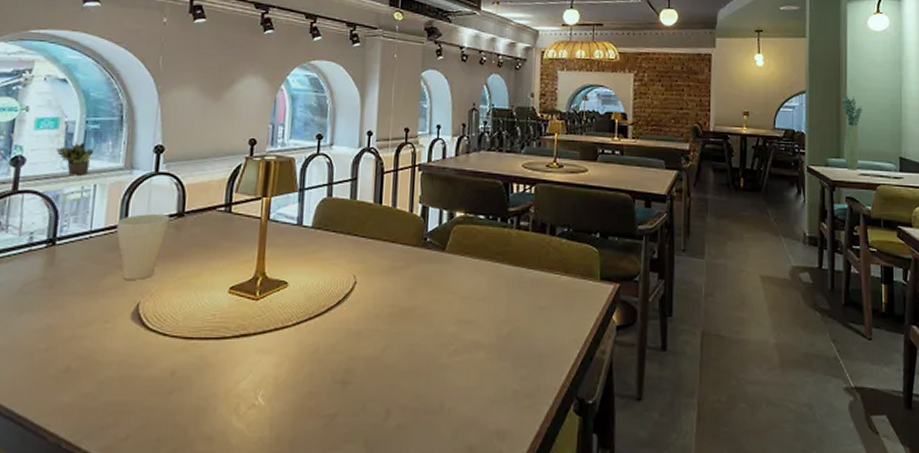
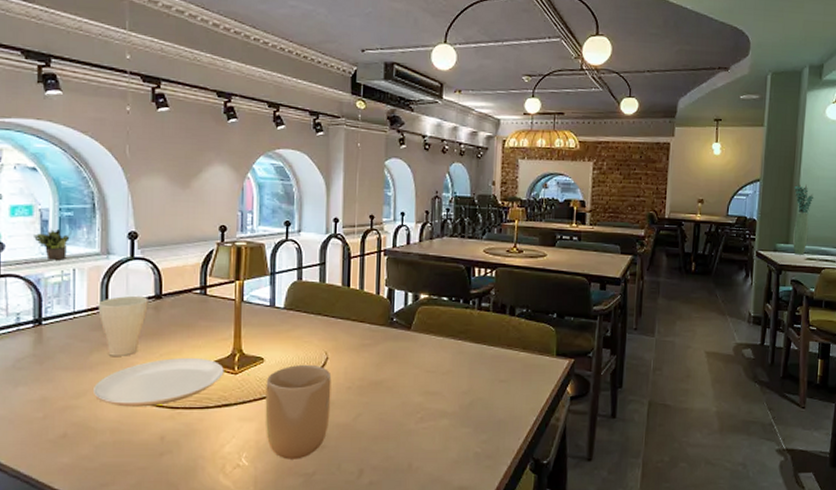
plate: none [103,282,245,337] -> present [94,358,224,407]
cup: none [285,289,360,398] -> present [265,364,332,459]

